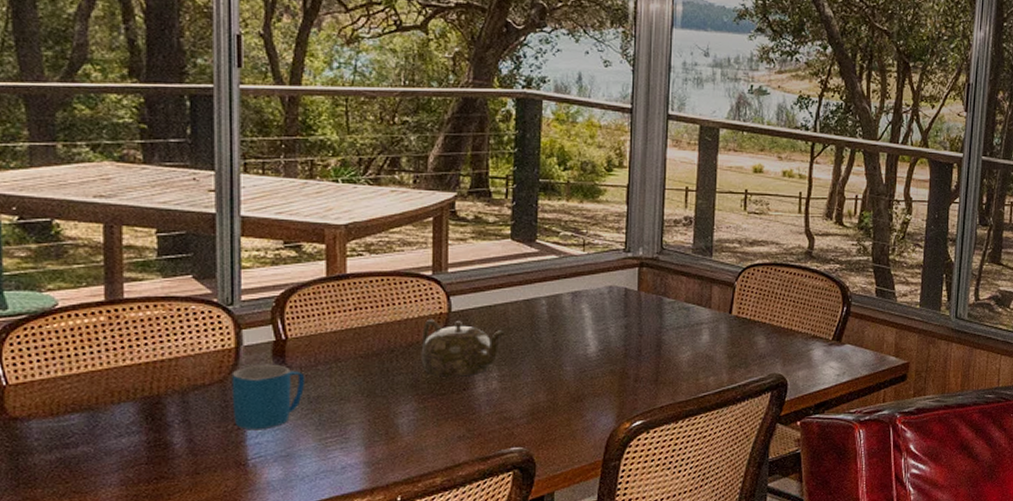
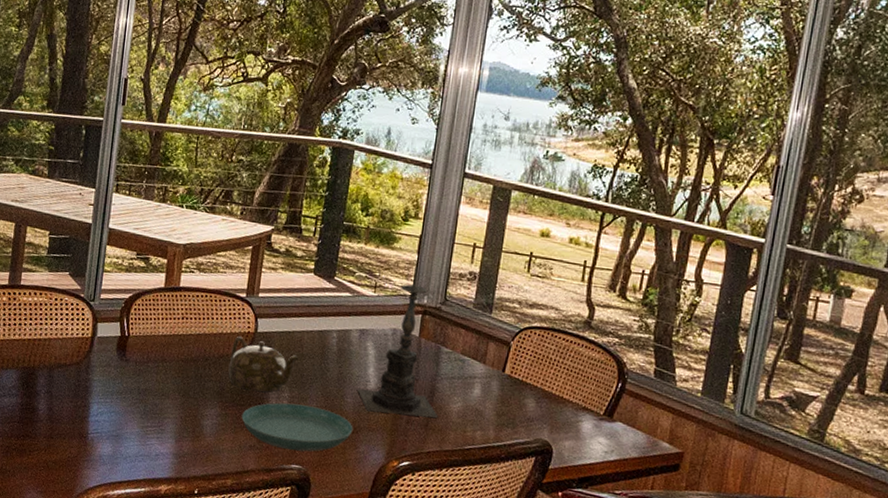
mug: present [231,364,306,431] -> none [82,354,139,410]
saucer: none [444,382,577,432] -> present [241,402,353,452]
candle holder: none [577,220,668,376] -> present [358,268,438,418]

